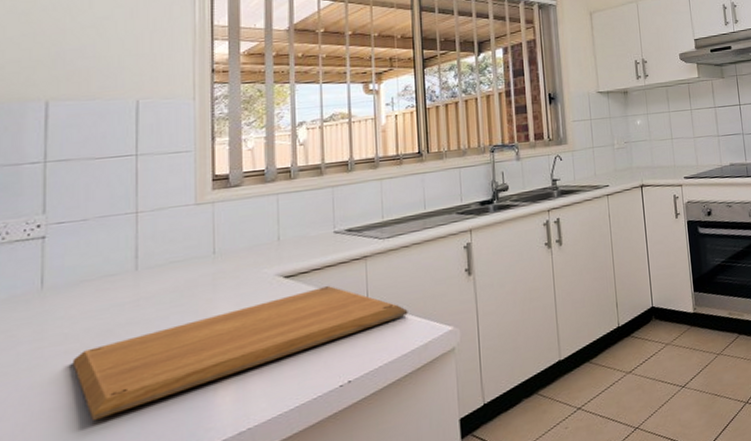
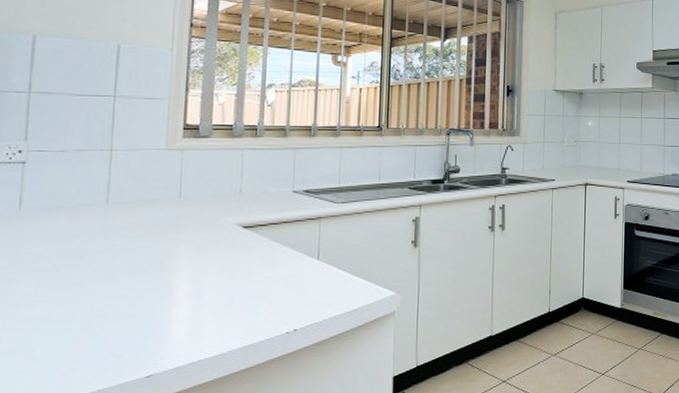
chopping board: present [72,286,408,420] -> none [43,241,355,334]

